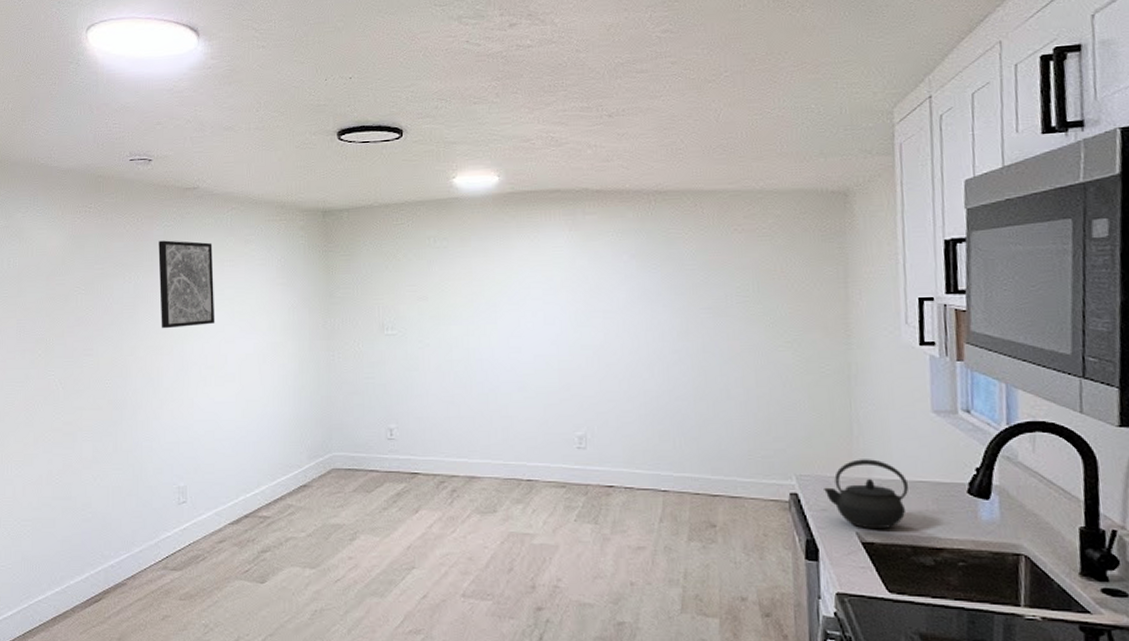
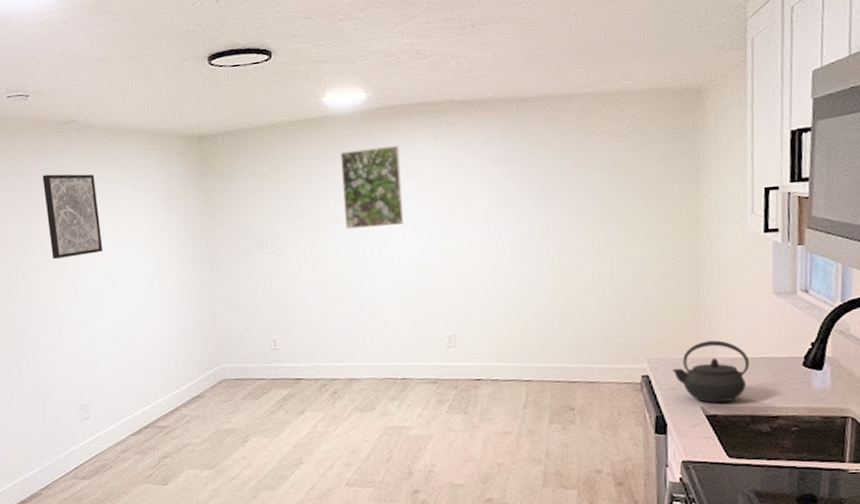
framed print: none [469,232,534,315] -> present [340,146,404,229]

